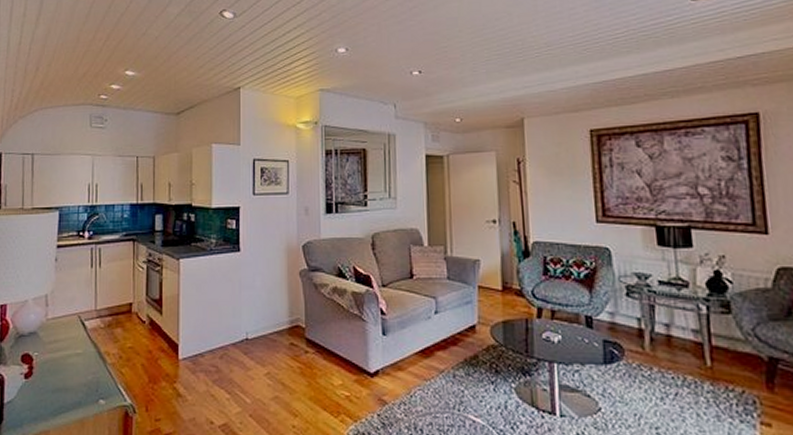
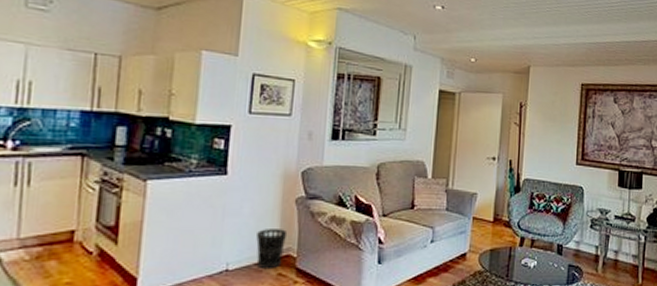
wastebasket: none [269,300,295,339] -> present [256,229,288,270]

